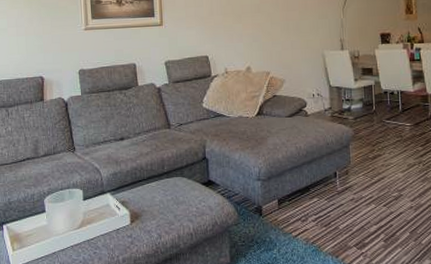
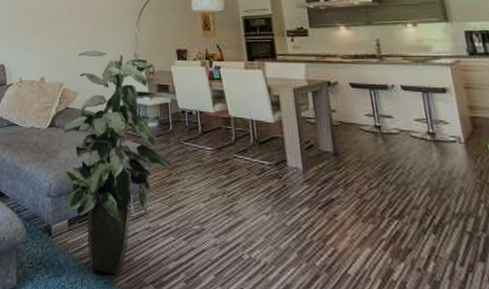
indoor plant: none [271,37,376,242] -> present [63,50,173,274]

